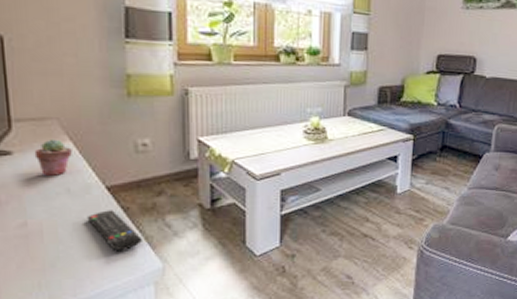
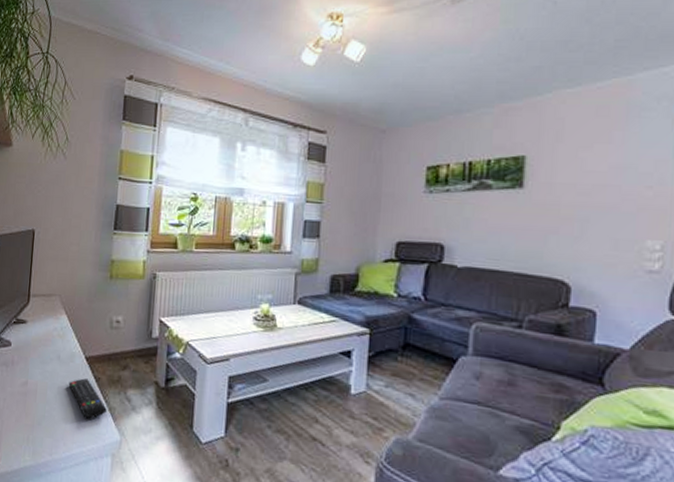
potted succulent: present [34,139,72,176] -> none [40,312,66,344]

